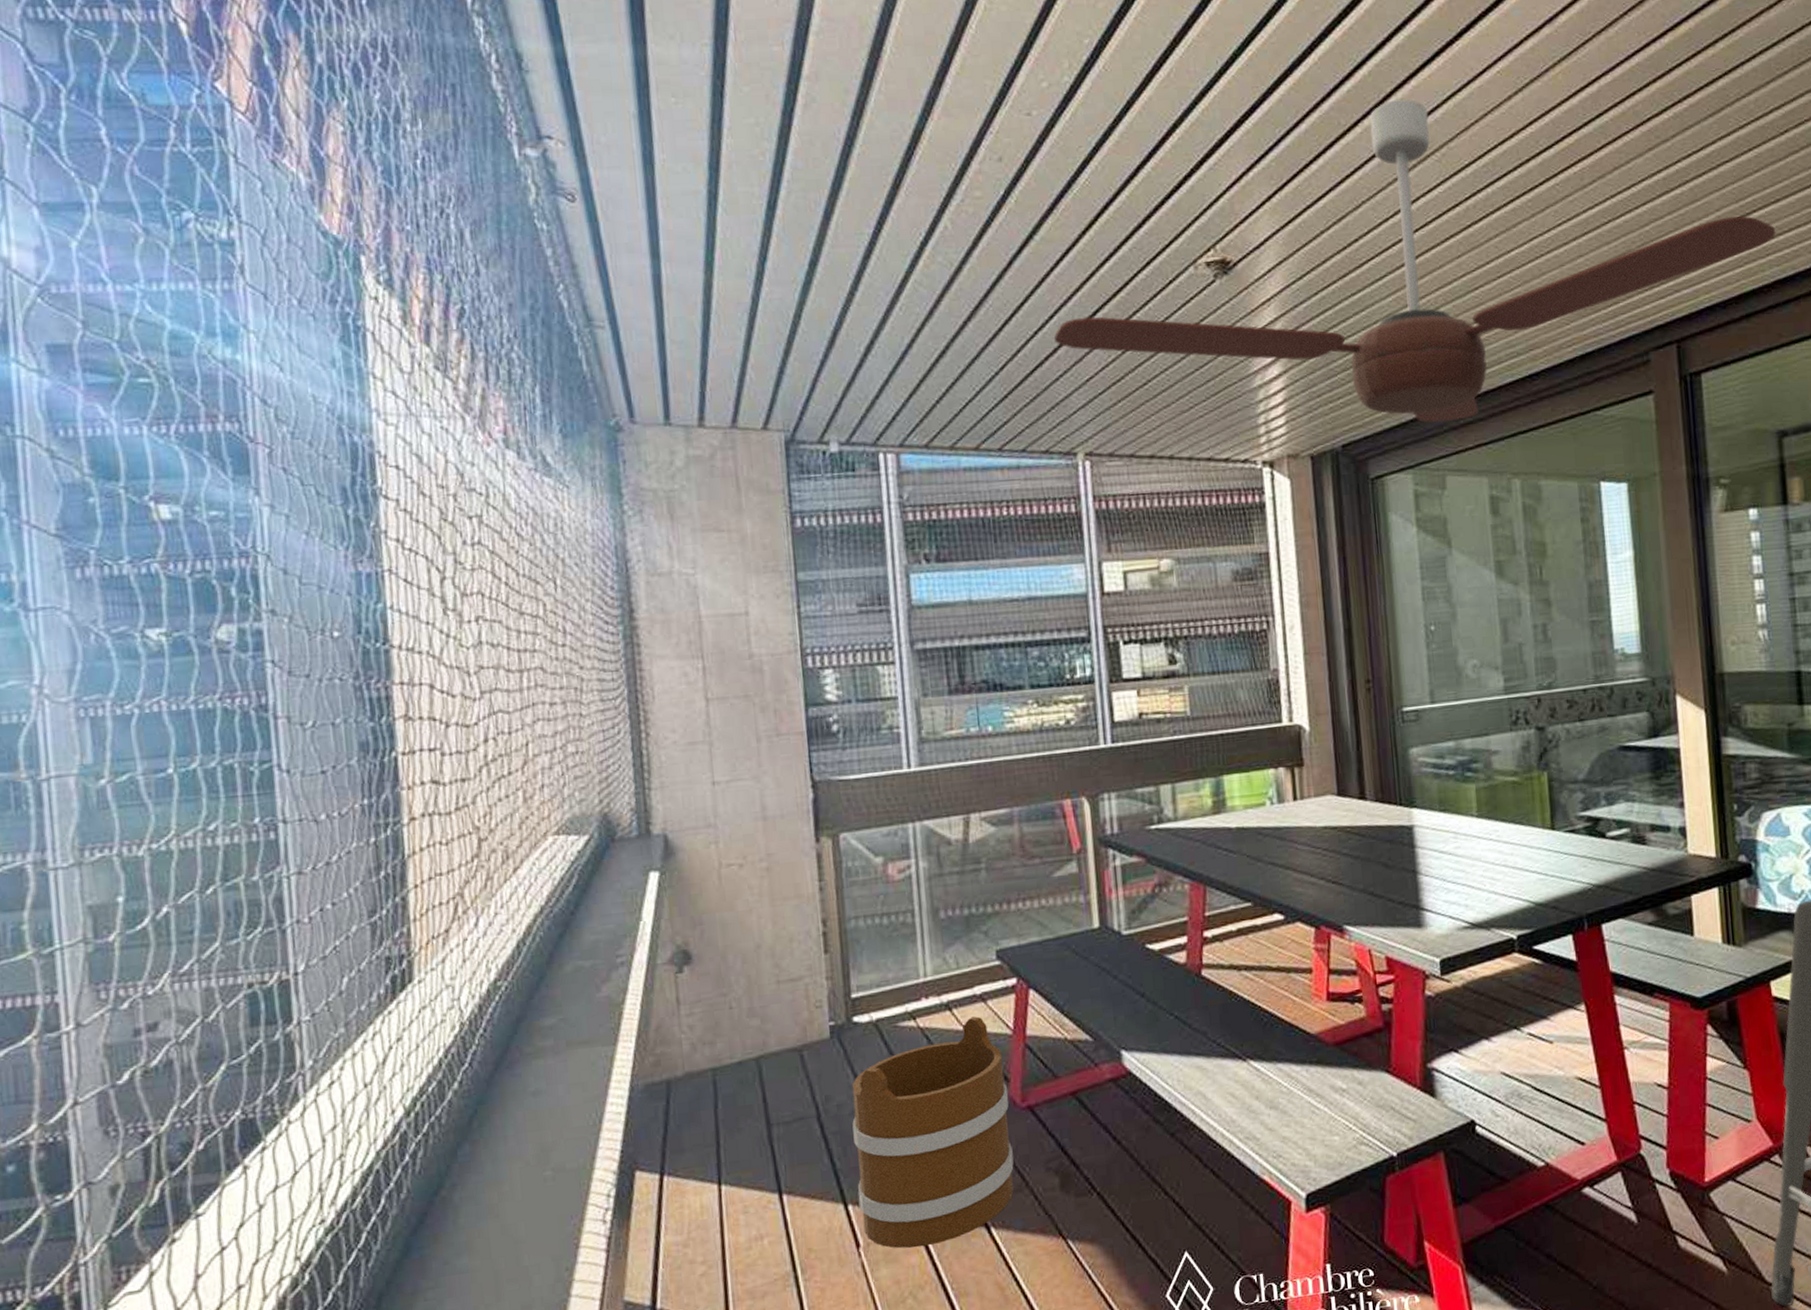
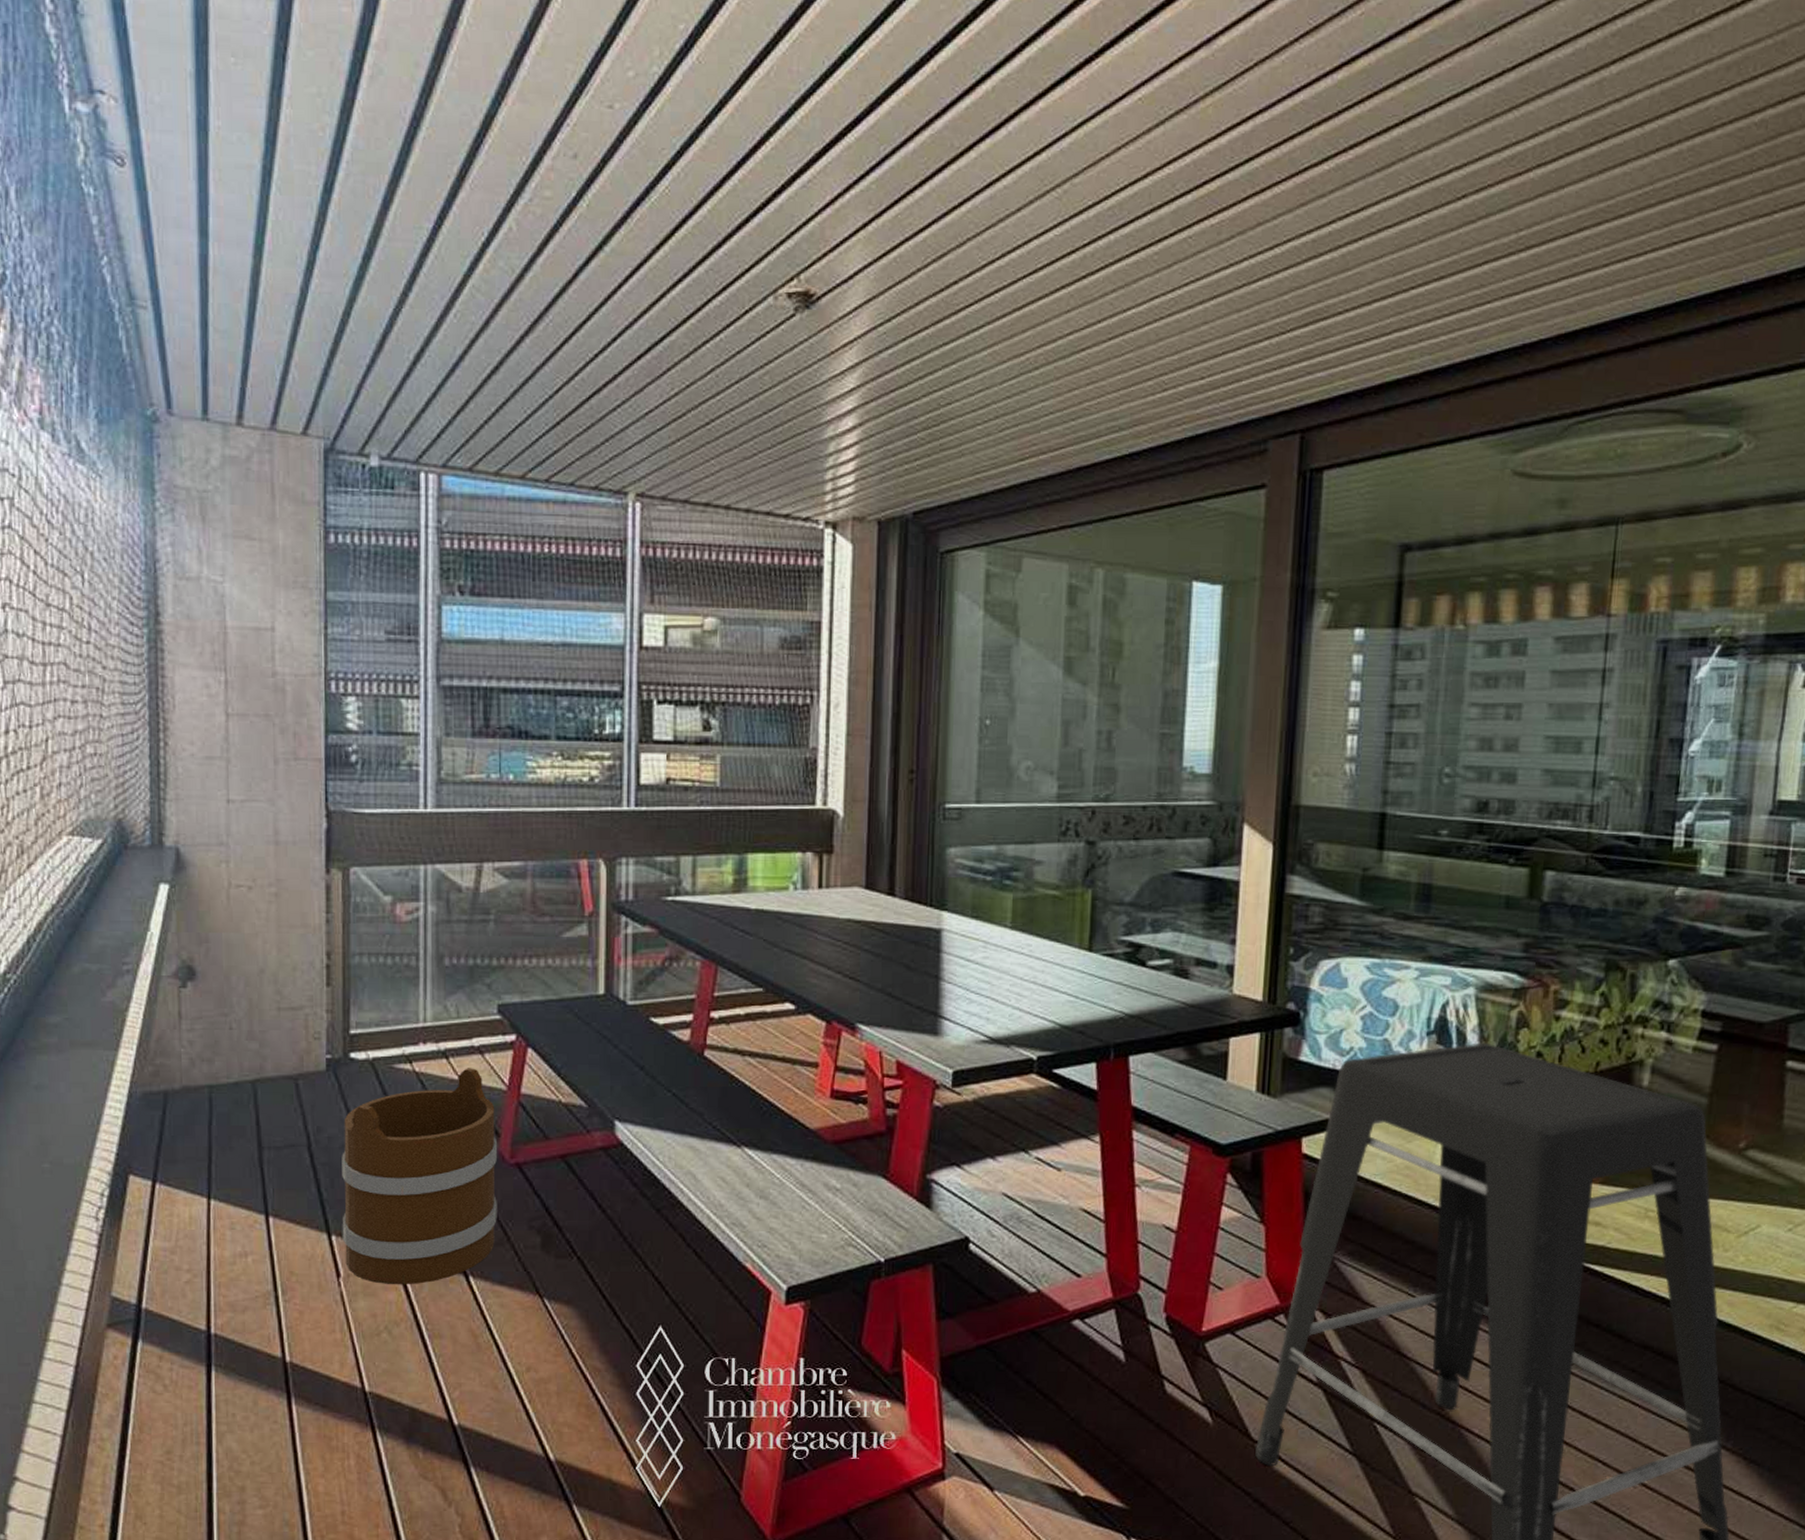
ceiling fan: present [1053,100,1776,423] -> none [614,123,1434,497]

